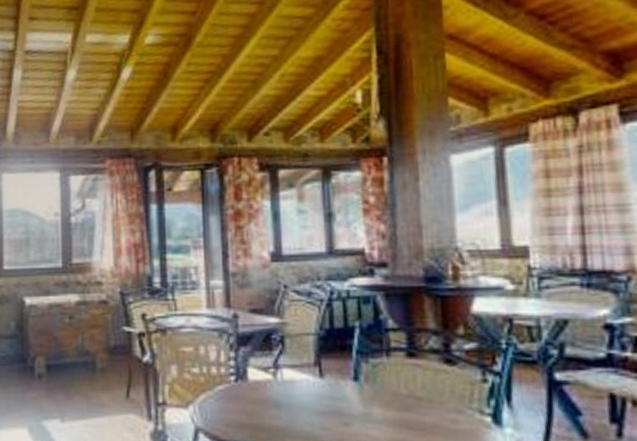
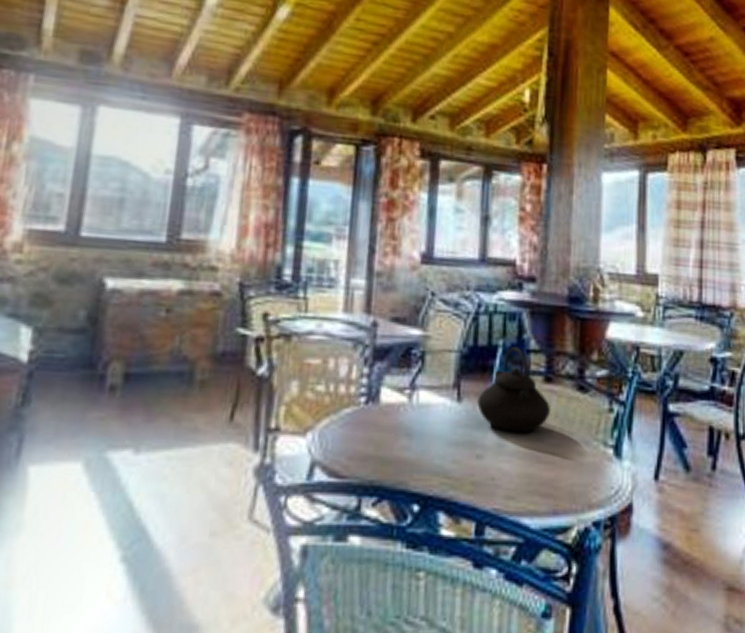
teapot: none [339,327,416,405] -> present [477,347,550,435]

